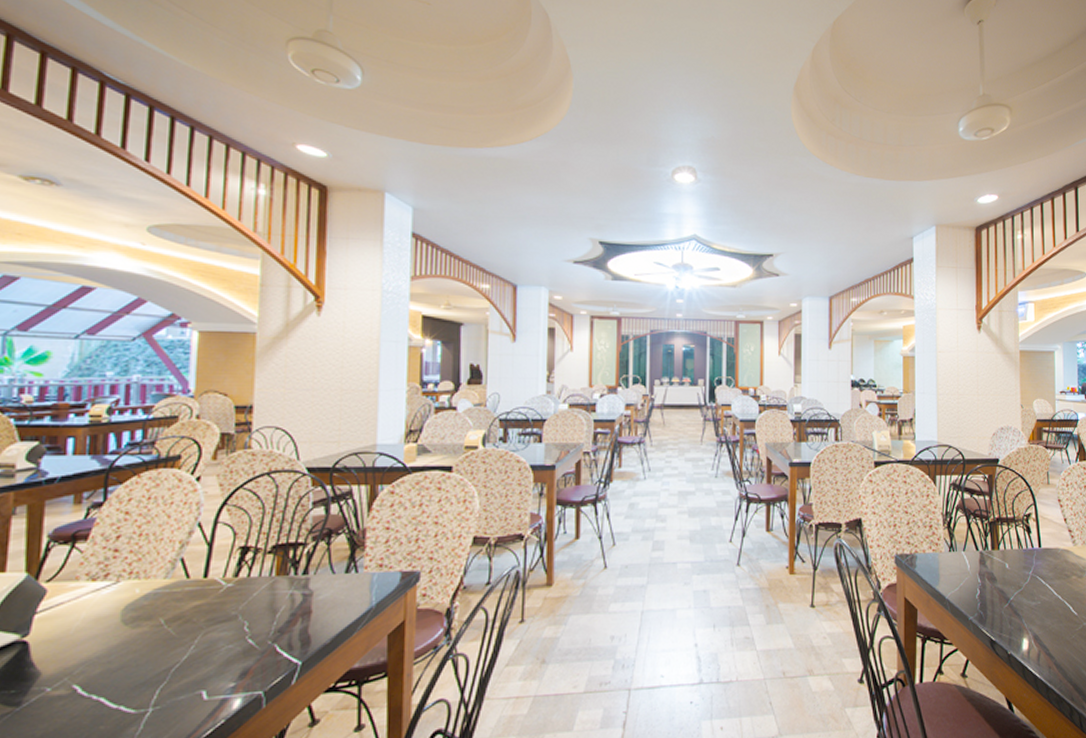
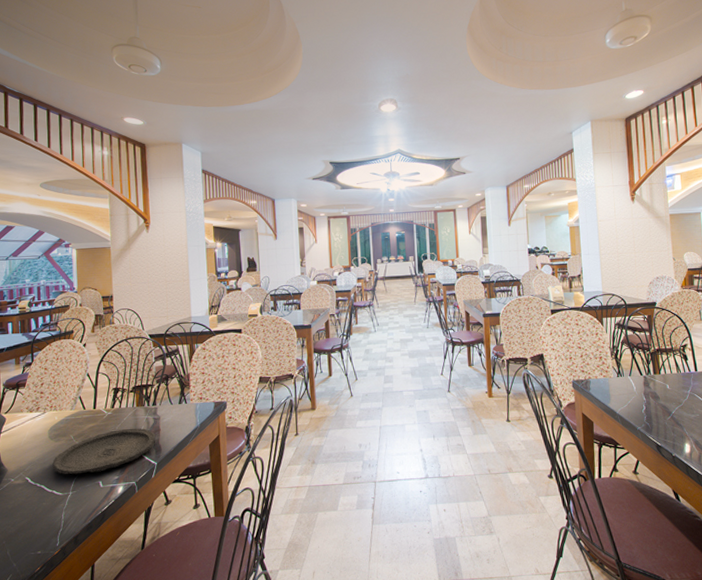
plate: none [122,608,303,681] -> present [52,428,156,475]

